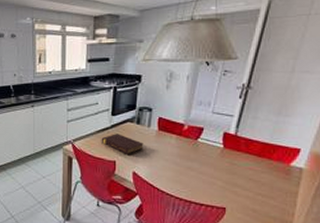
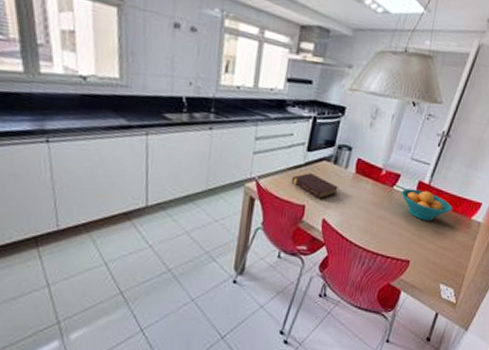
fruit bowl: none [206,140,266,169] -> present [401,188,453,221]

